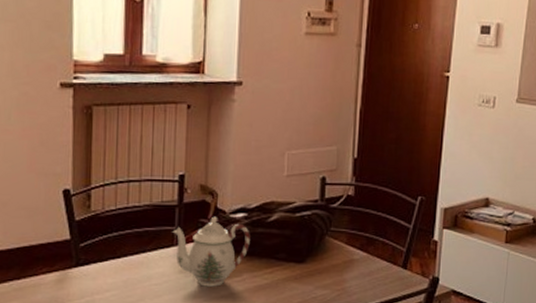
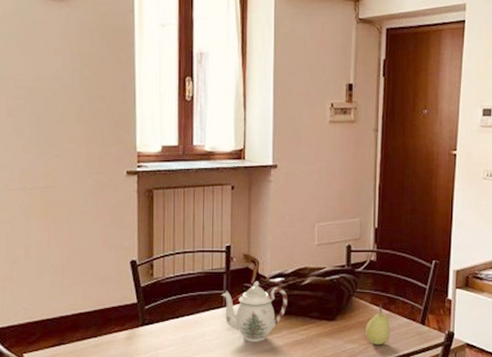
fruit: none [339,247,368,292] -> present [366,306,391,346]

